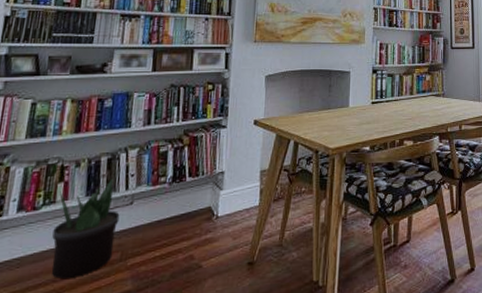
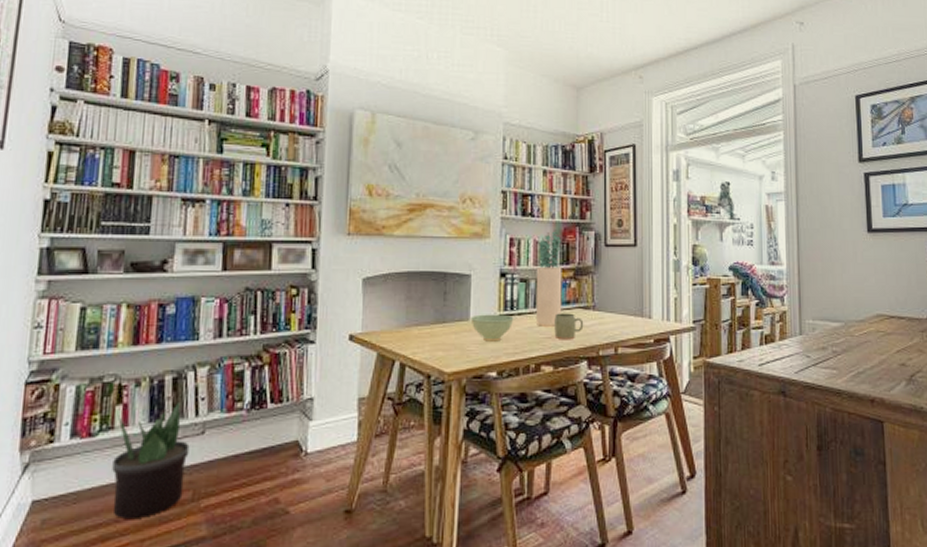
bowl: none [349,101,383,123] -> present [470,314,514,342]
vase: none [399,36,419,110] -> present [535,229,562,326]
mug: none [414,99,436,120] -> present [554,313,584,340]

